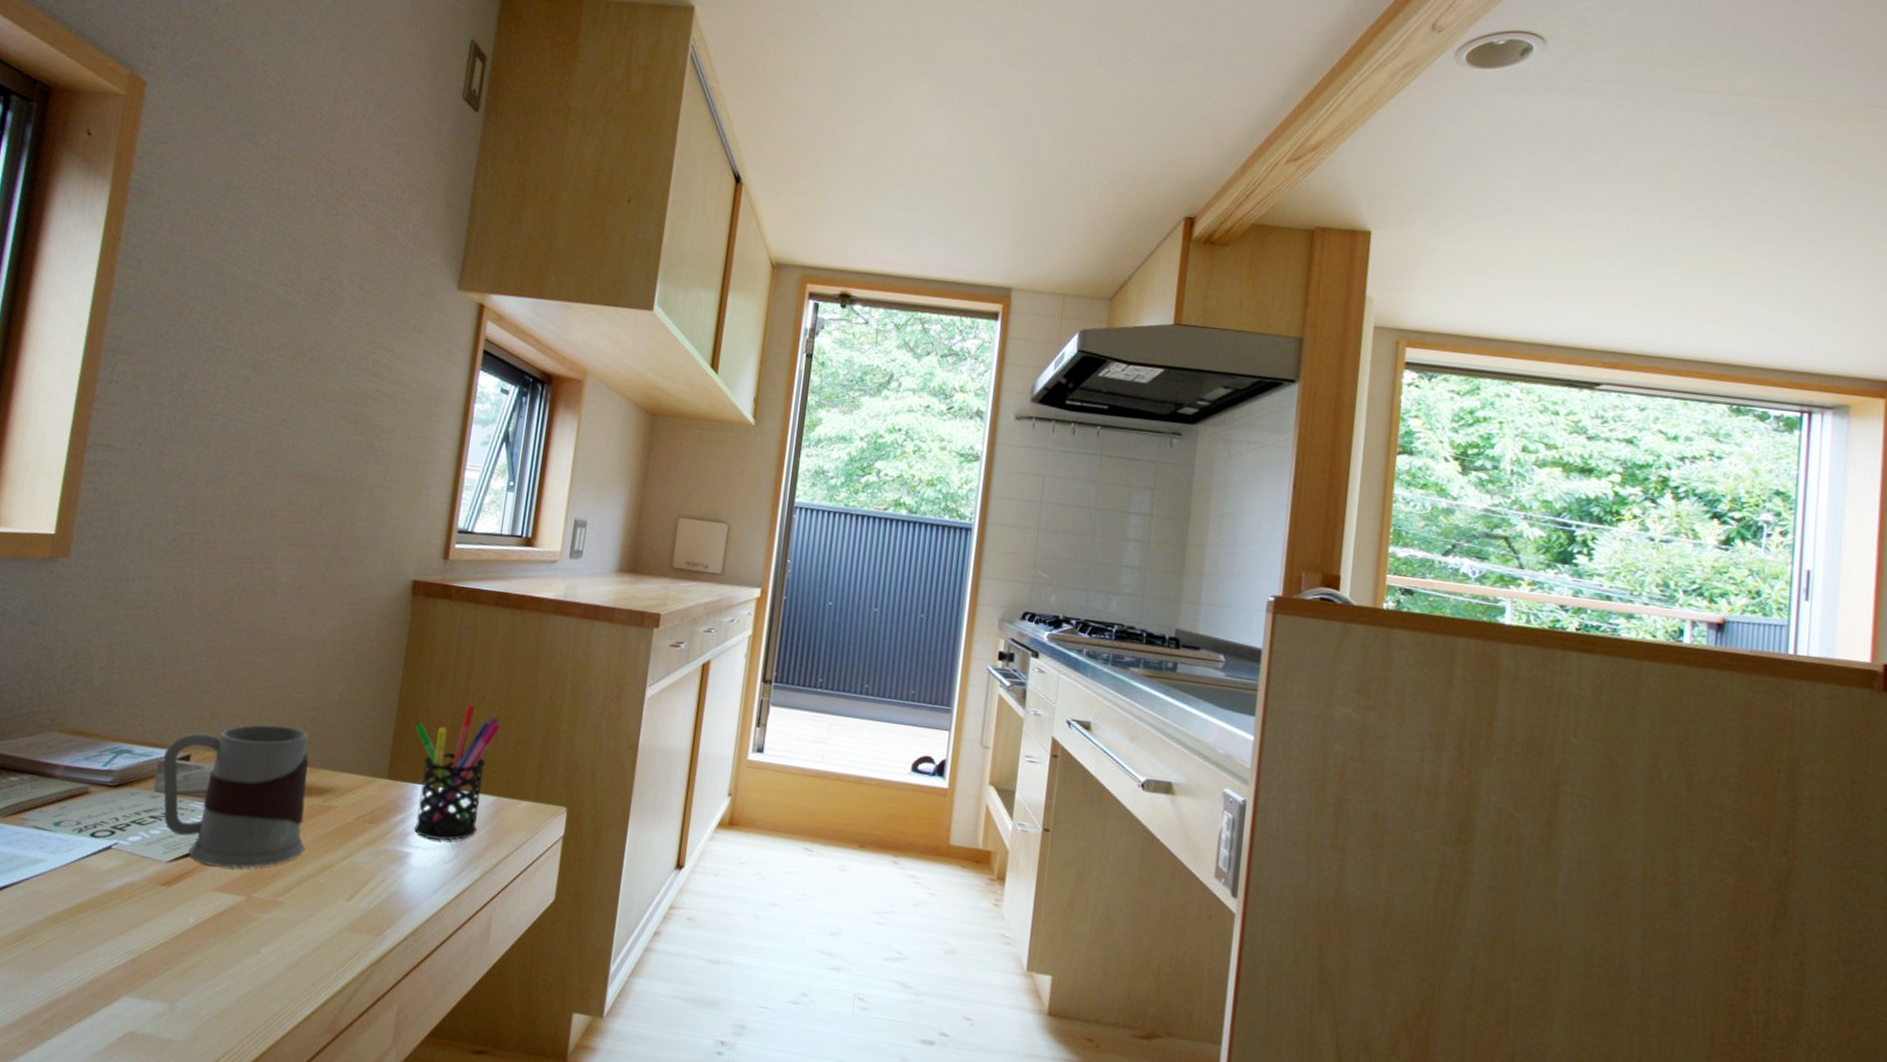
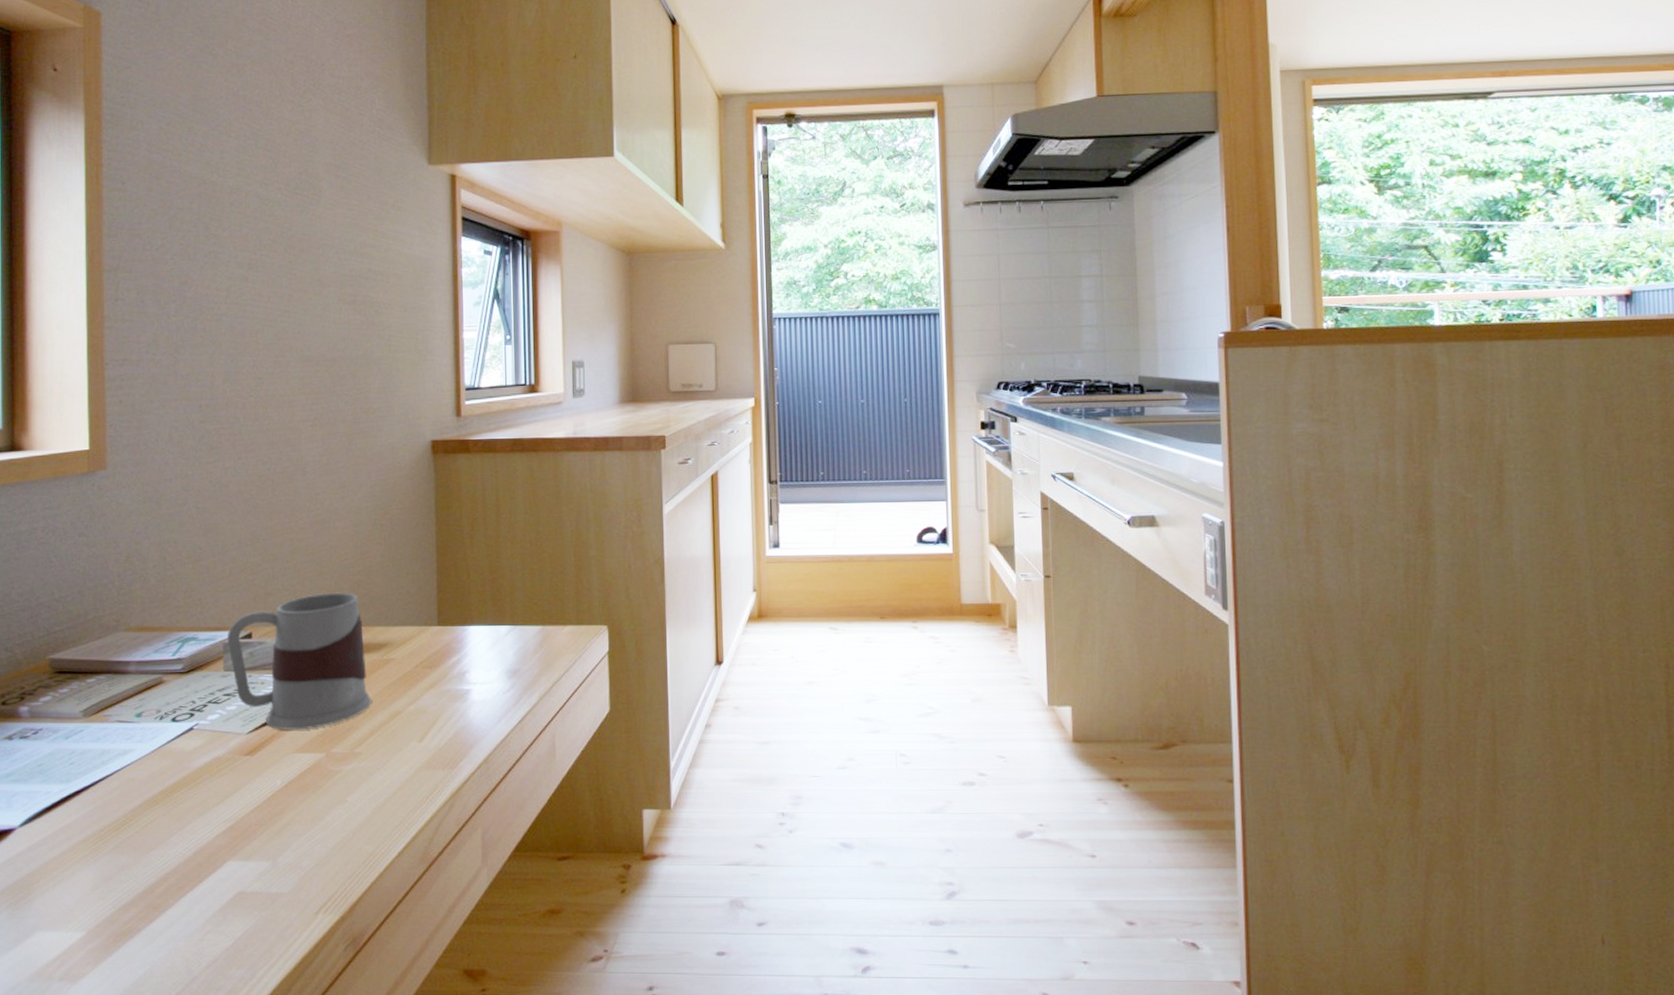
pen holder: present [414,704,501,841] -> none [455,546,535,675]

